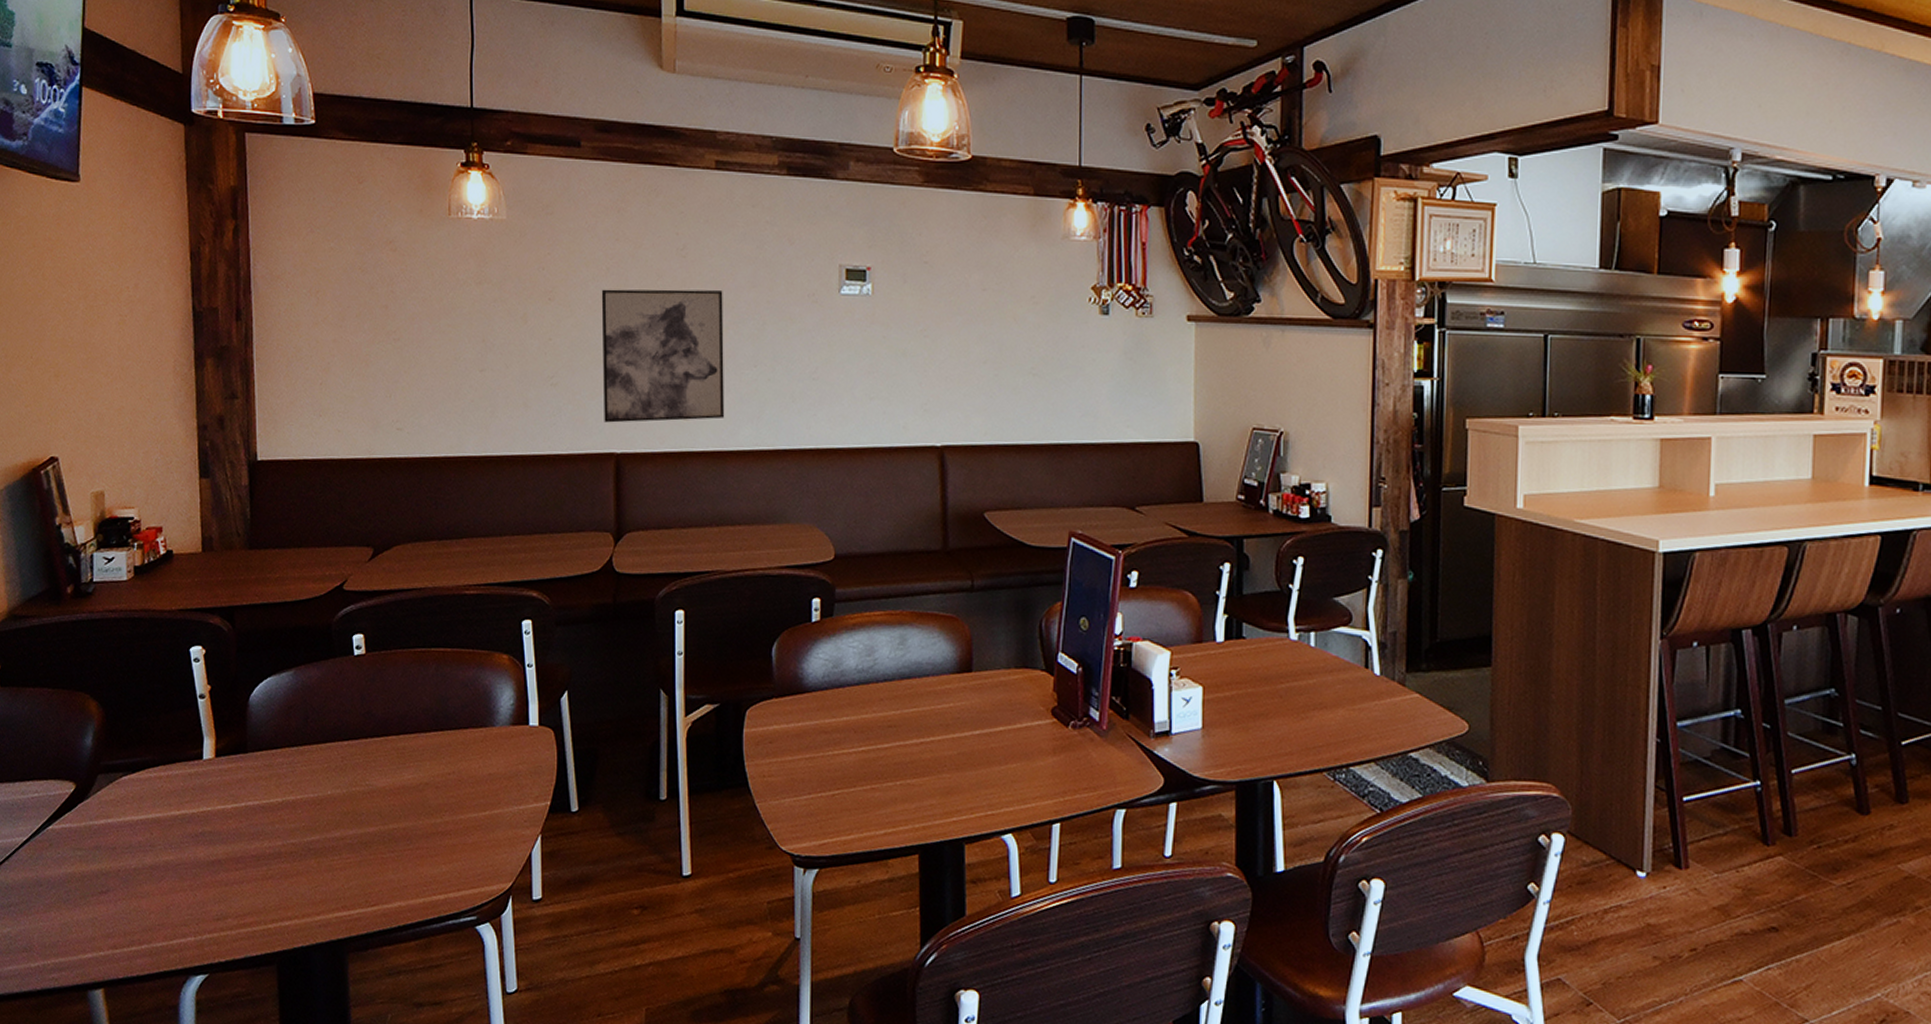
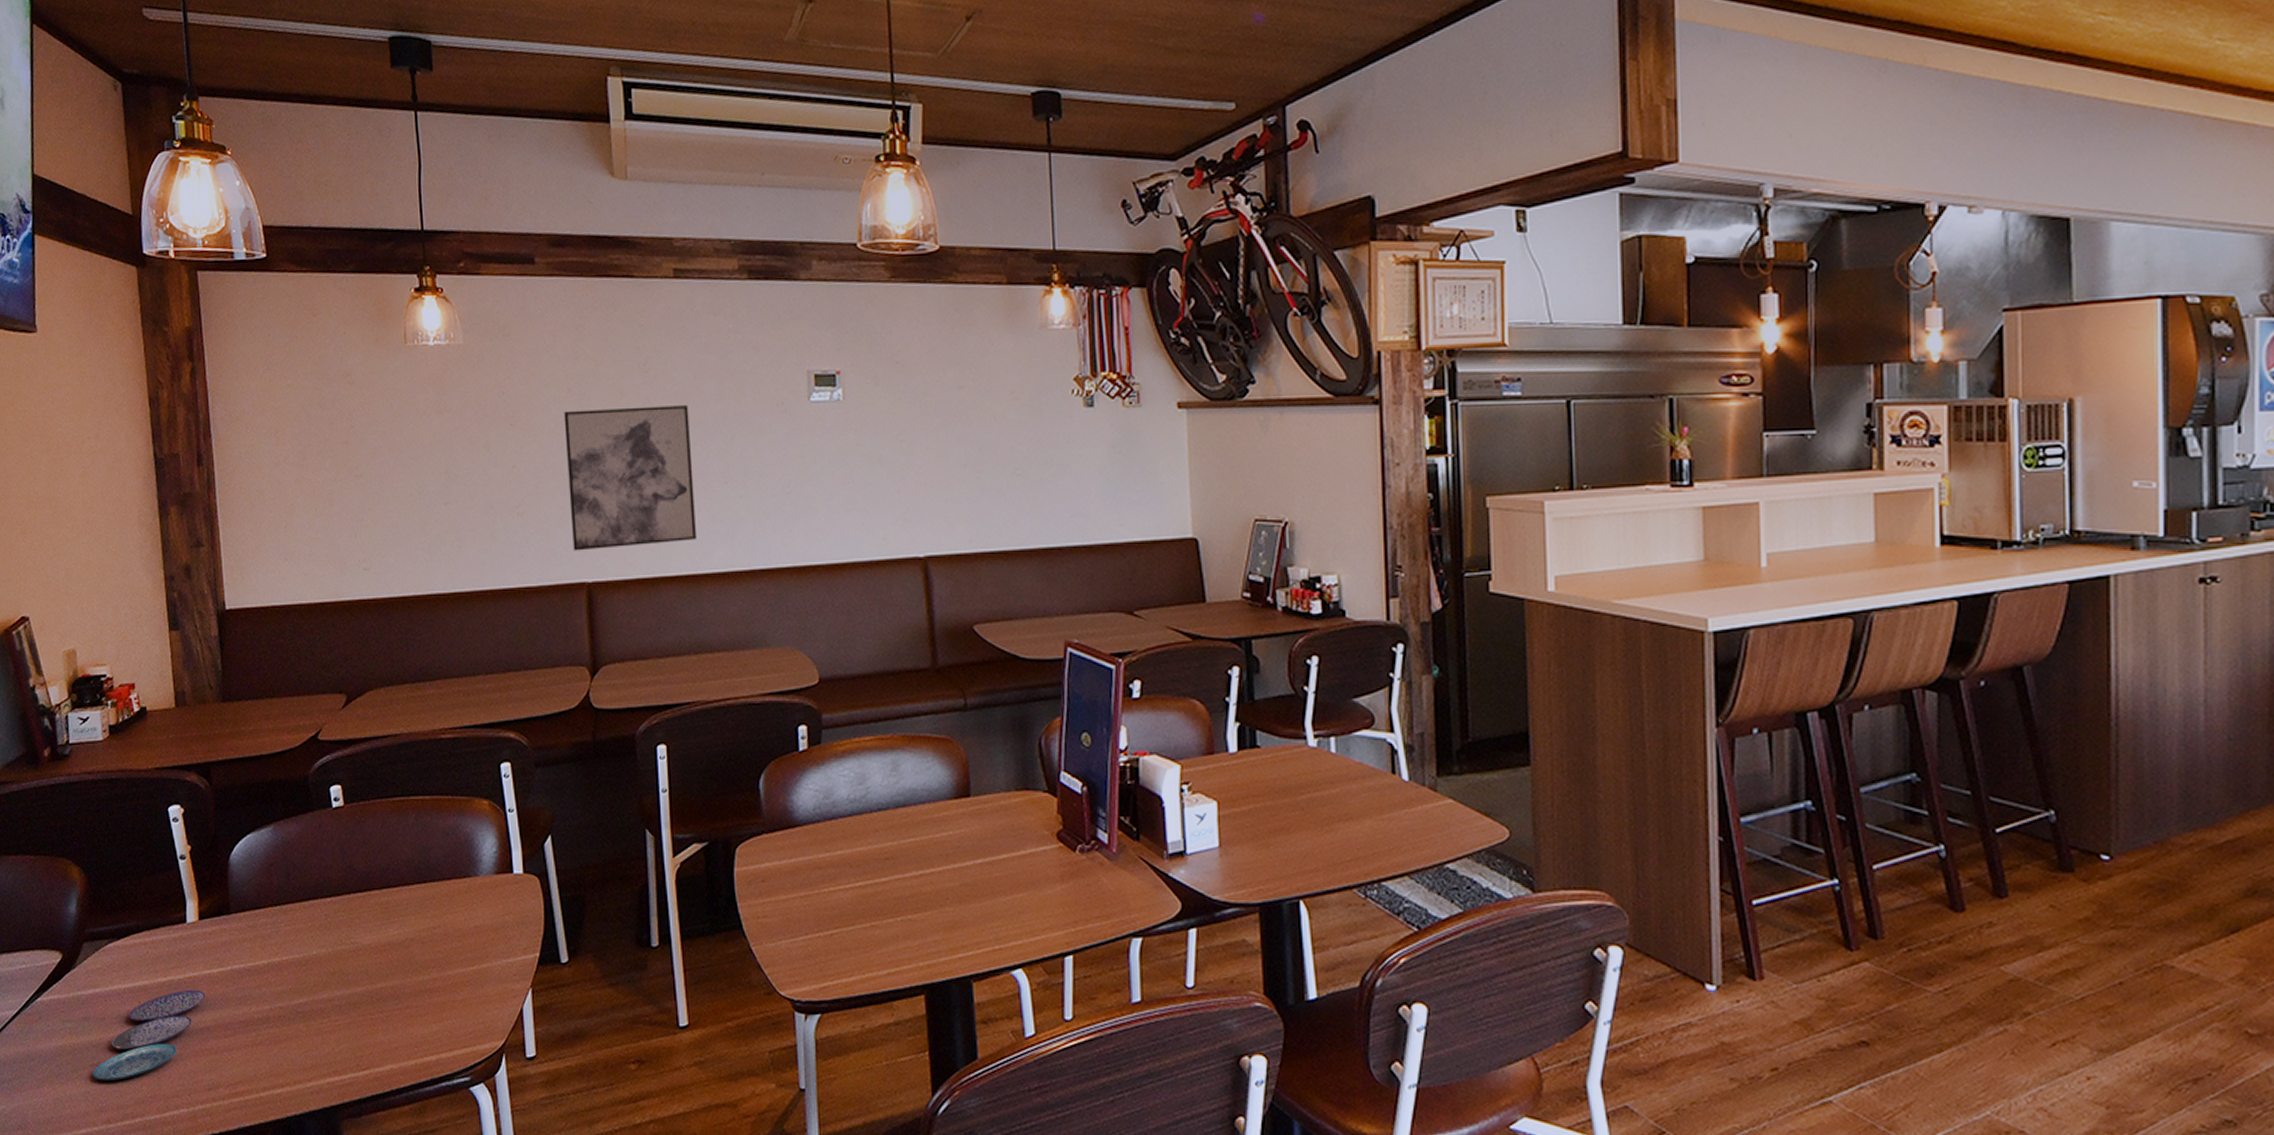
plate: none [101,823,219,908] -> present [92,989,206,1081]

